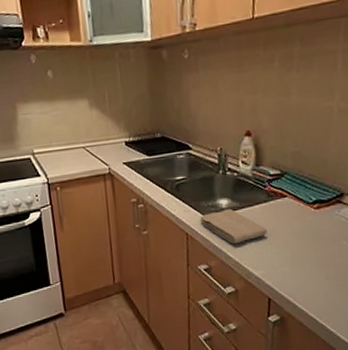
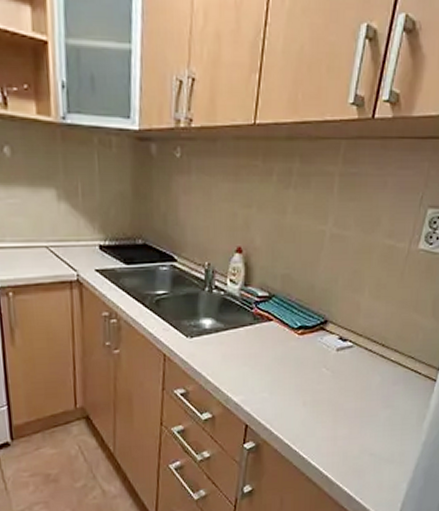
washcloth: present [200,208,267,244] -> none [180,329,250,368]

